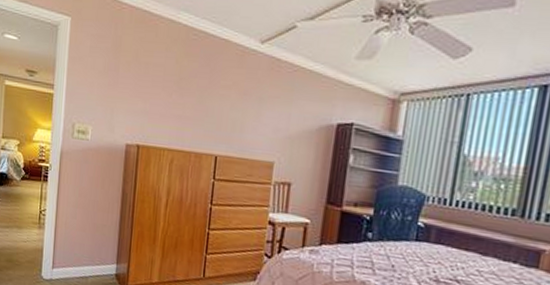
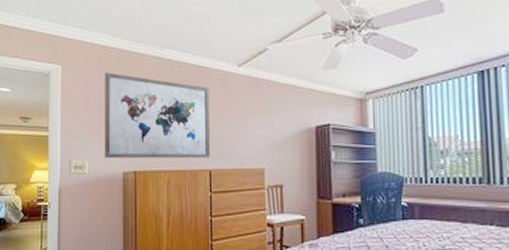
wall art: none [108,32,225,142] -> present [105,72,211,159]

